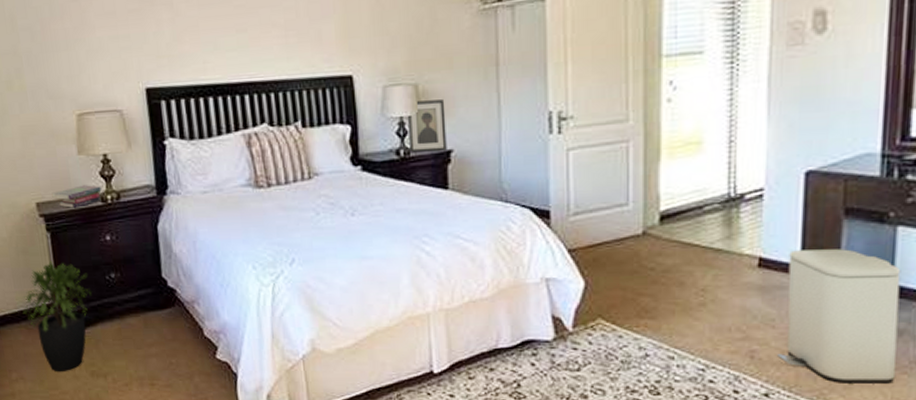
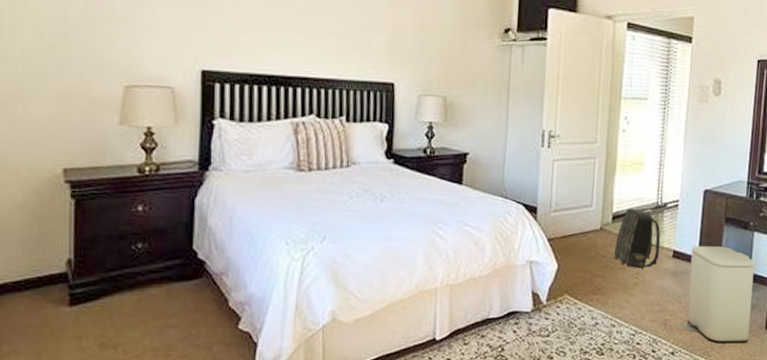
potted plant: present [23,260,92,371] -> none [29,228,114,343]
books: present [52,185,102,209] -> none [83,155,140,178]
picture frame: present [408,99,447,153] -> none [435,111,467,154]
backpack: none [665,203,738,284] -> present [613,208,661,269]

